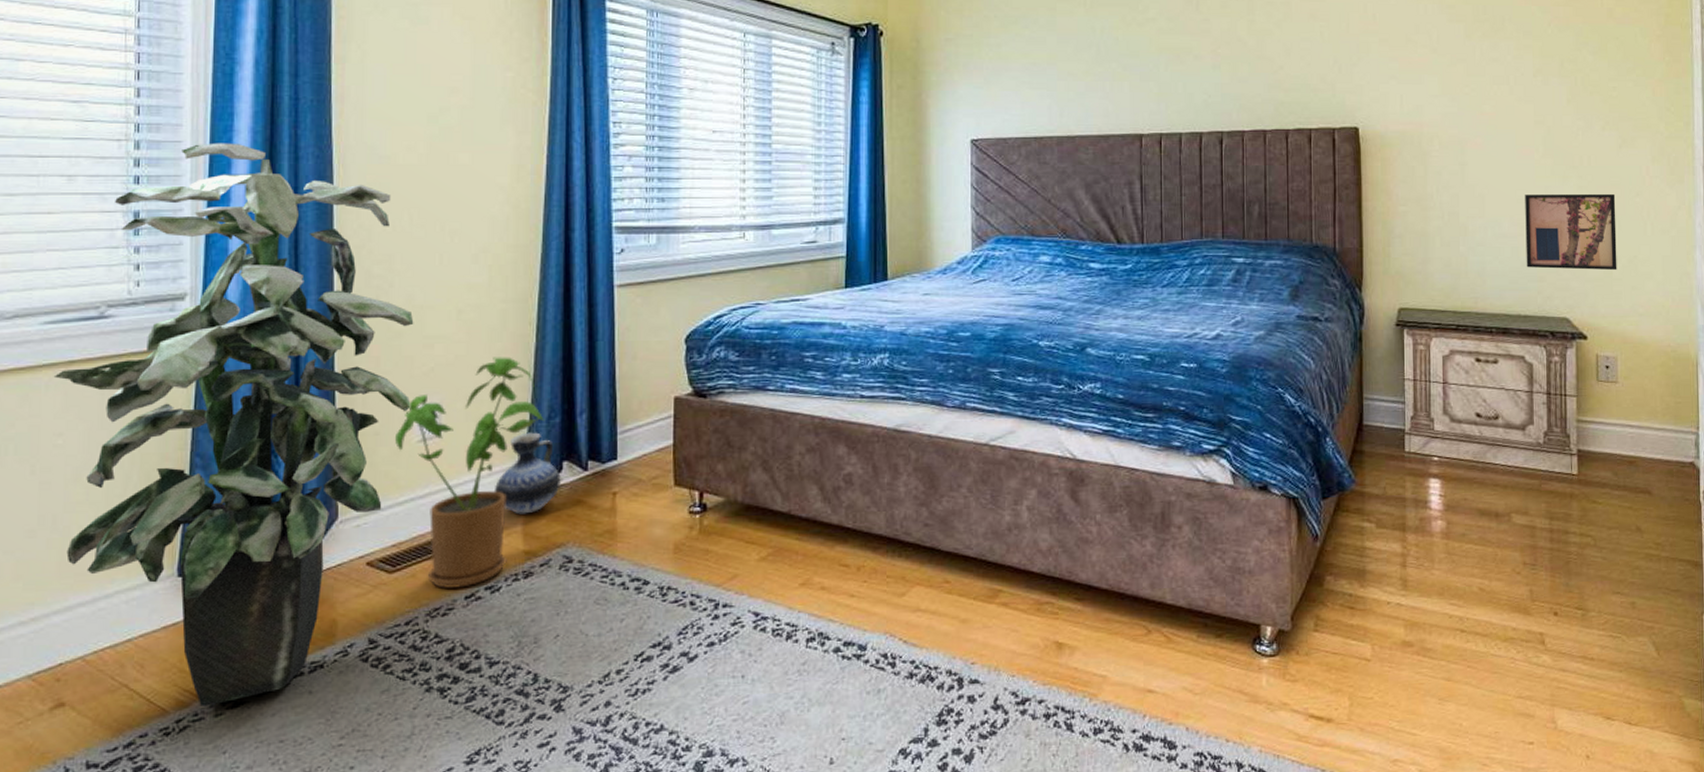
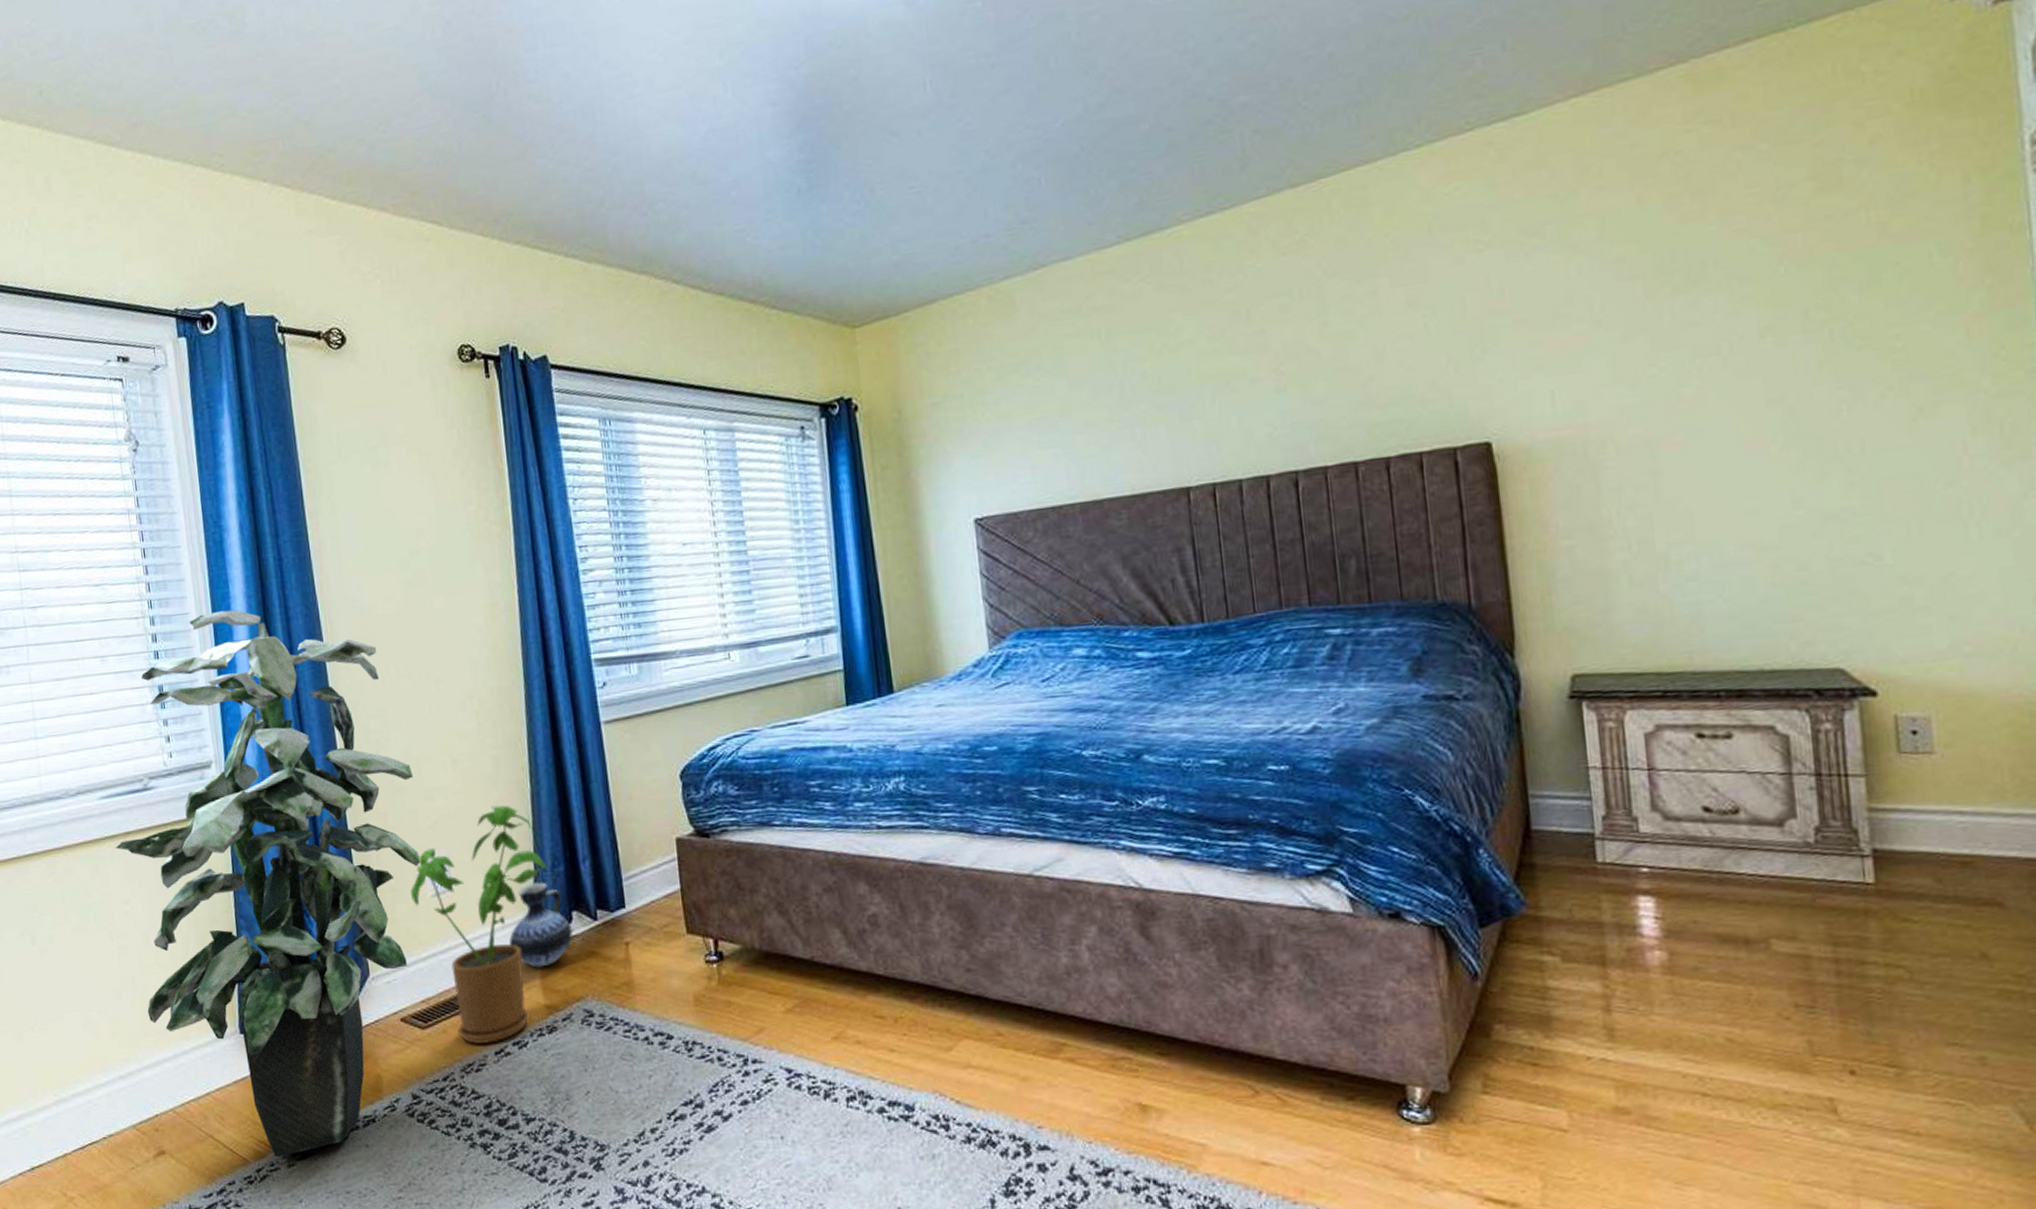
wall art: present [1525,193,1617,271] -> none [1758,487,1922,604]

